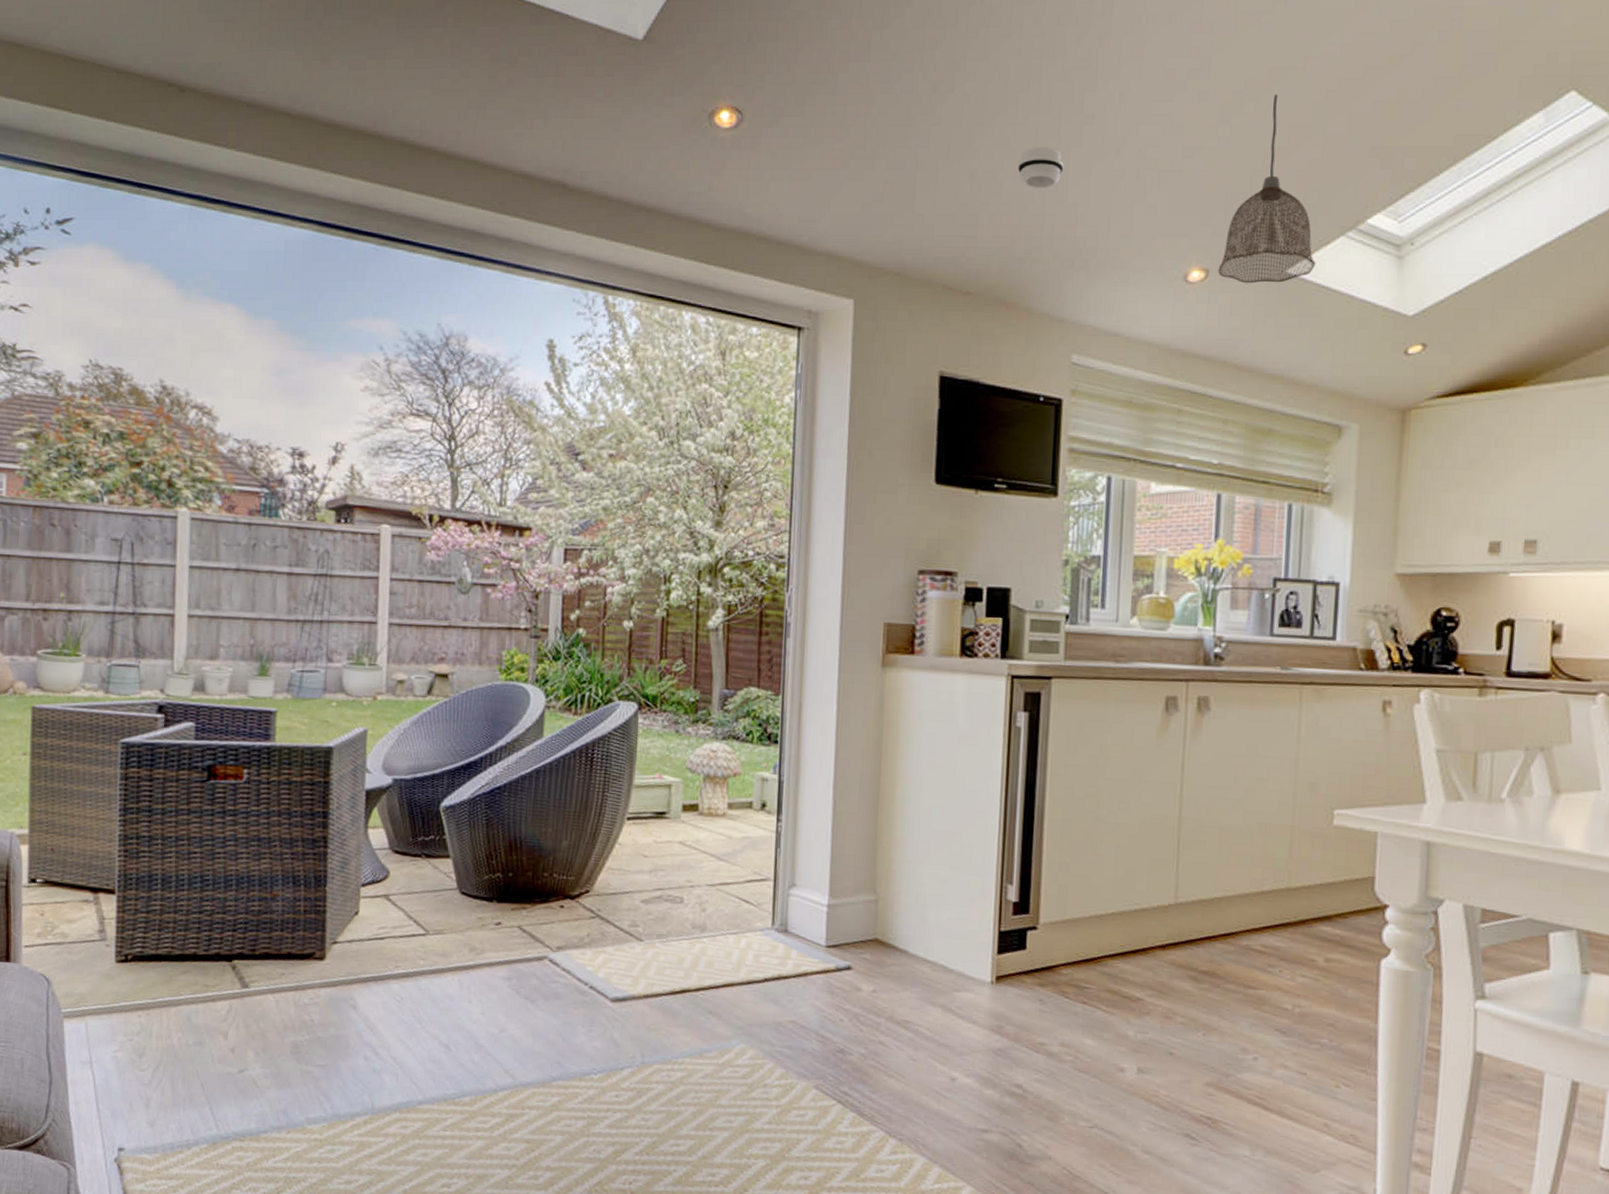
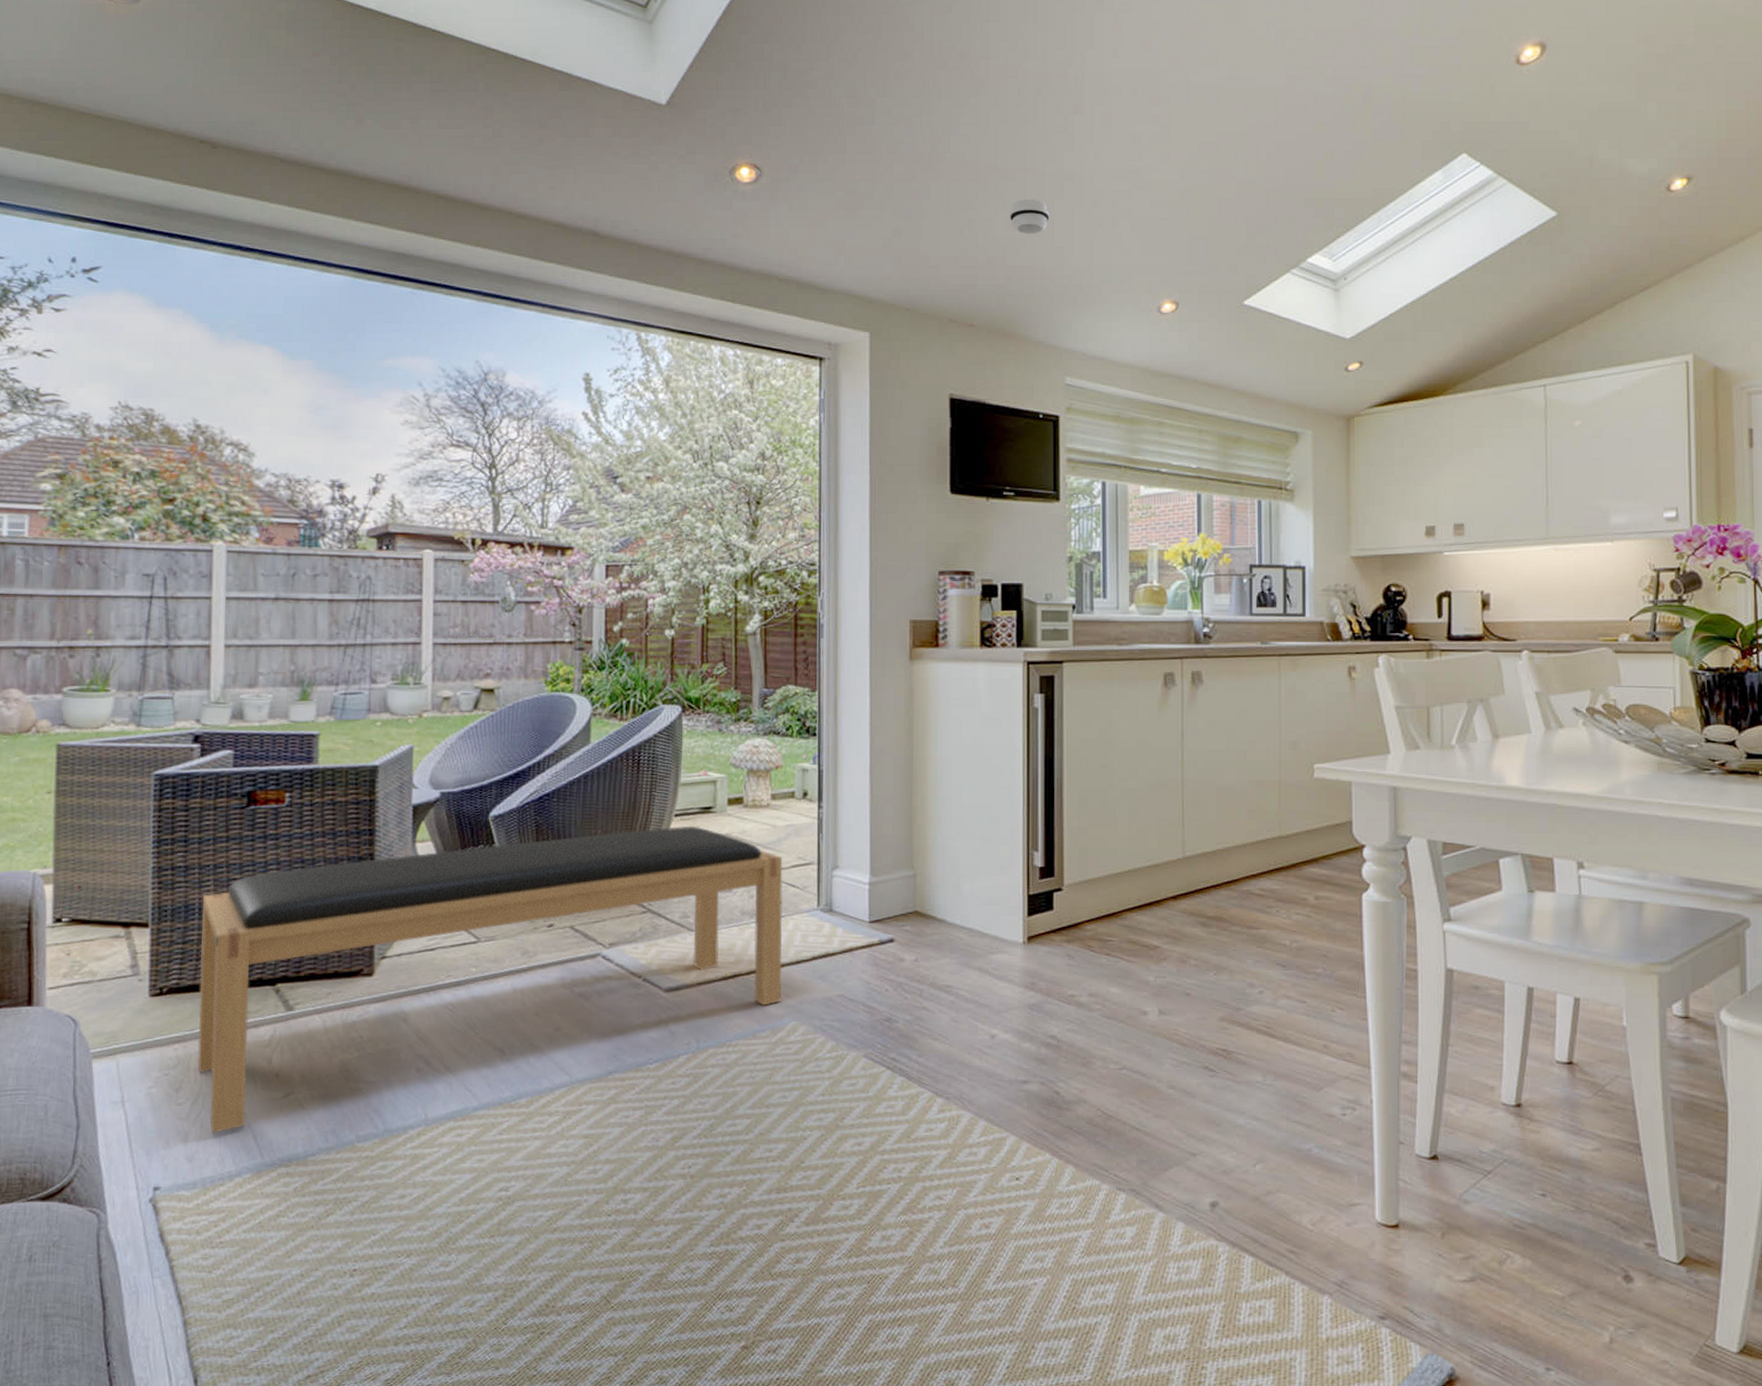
bench: none [159,830,738,1102] -> present [197,825,783,1133]
pendant lamp: present [1218,94,1316,284] -> none [1186,155,1267,314]

